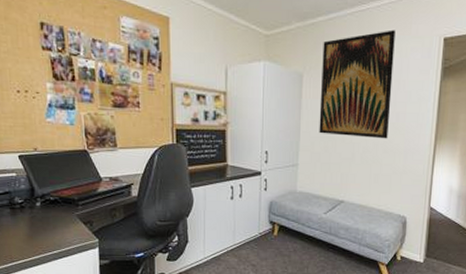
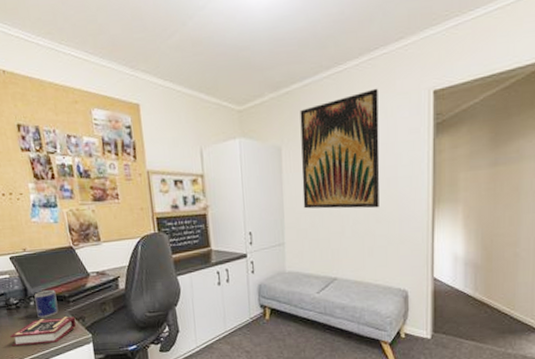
book: none [11,220,84,247] -> present [10,316,77,347]
mug: none [41,192,66,220] -> present [34,290,59,318]

